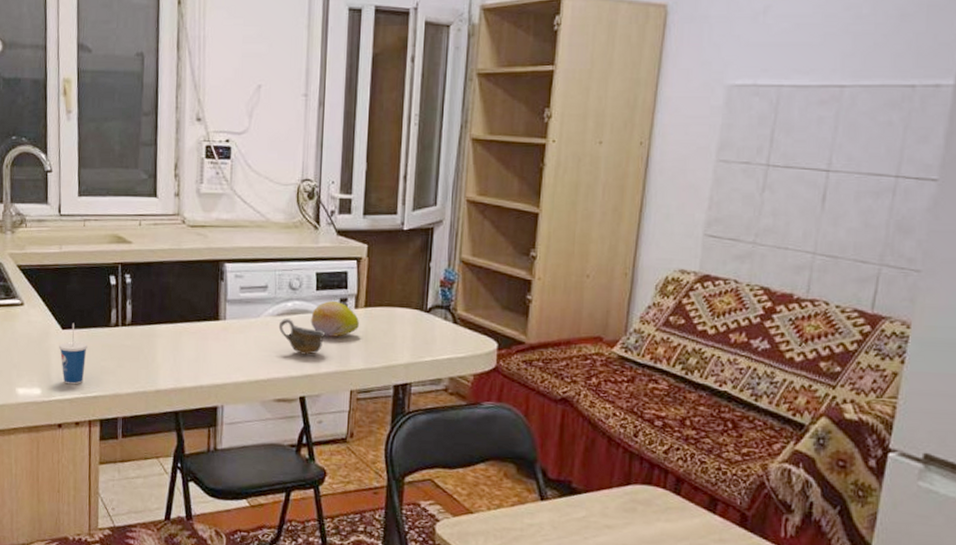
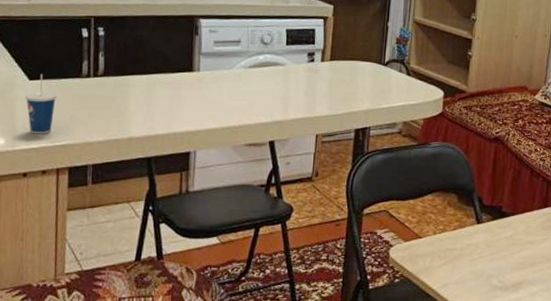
cup: present [278,319,326,355] -> none [250,70,294,103]
fruit: present [311,301,359,337] -> none [280,55,325,87]

